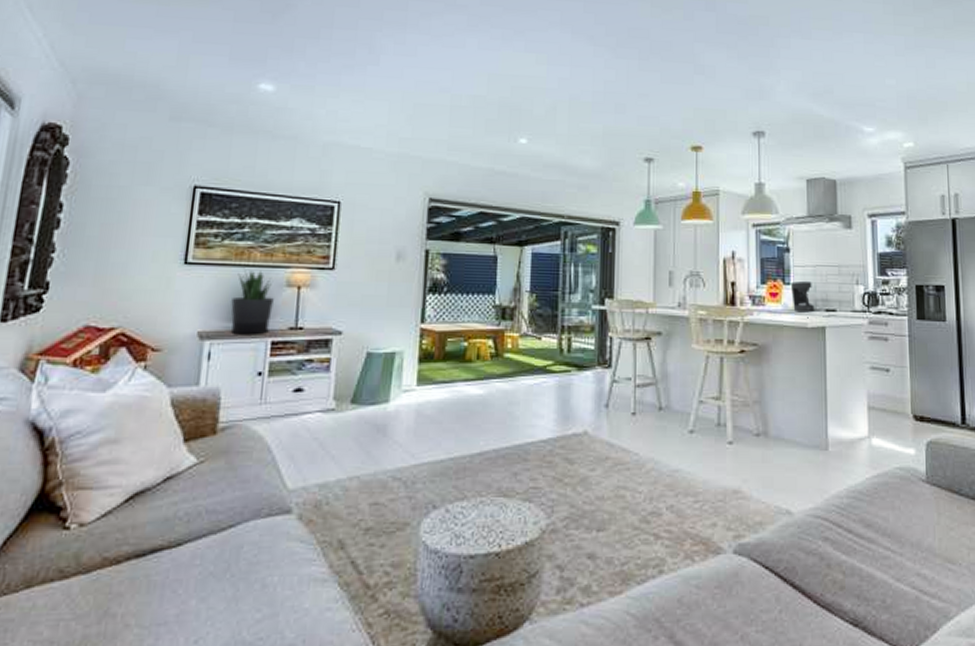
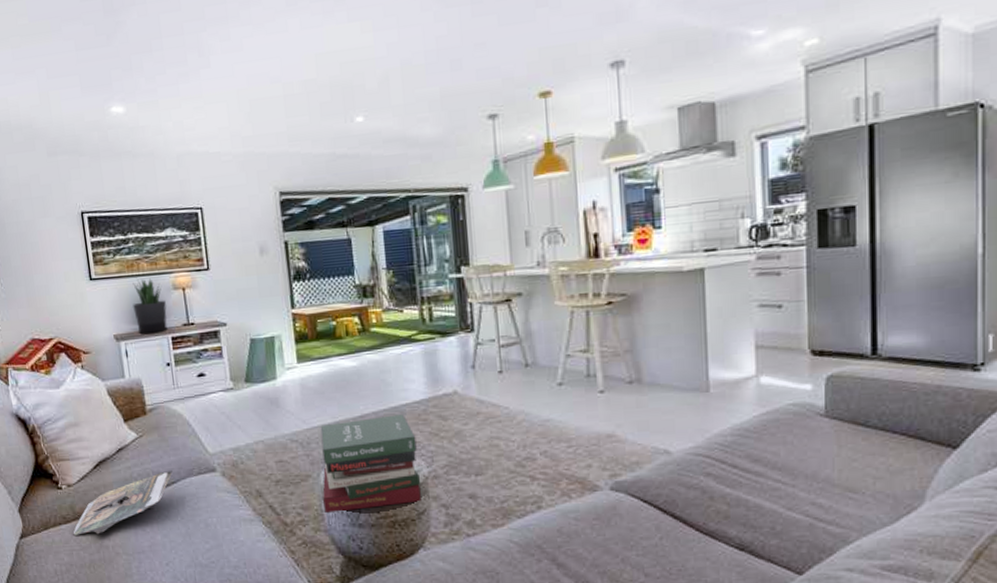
magazine: none [67,510,234,598] -> present [73,471,173,535]
books: none [419,454,537,574] -> present [320,414,423,514]
coffee maker: present [791,280,815,313] -> none [663,221,692,257]

